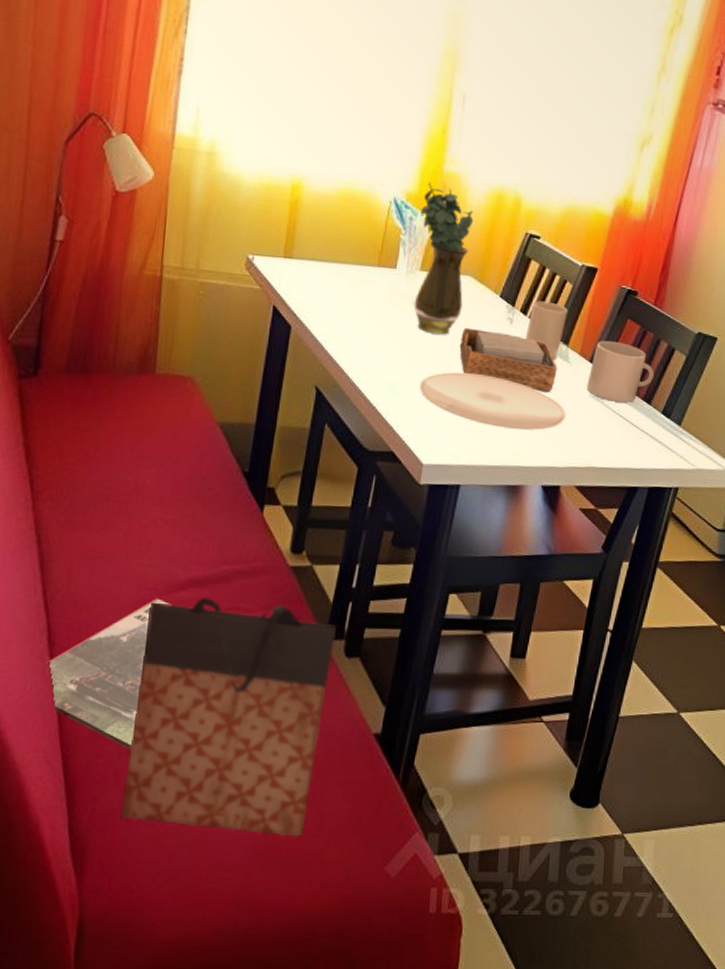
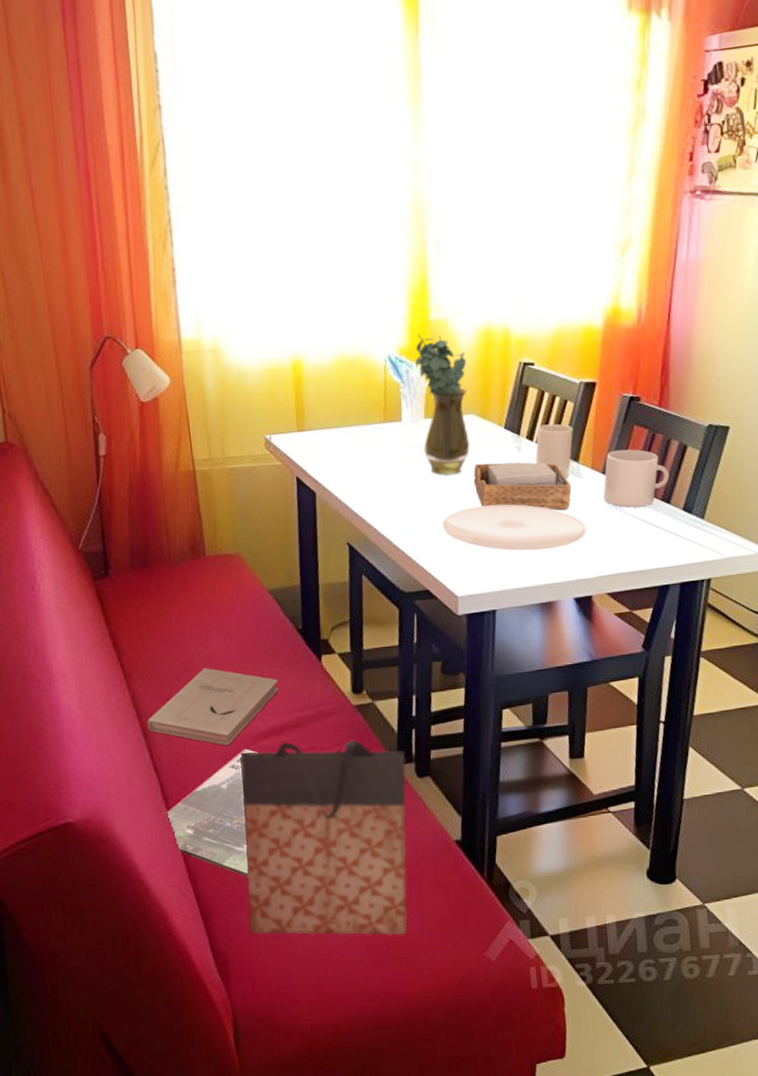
book: none [47,499,210,593] -> present [147,668,279,747]

